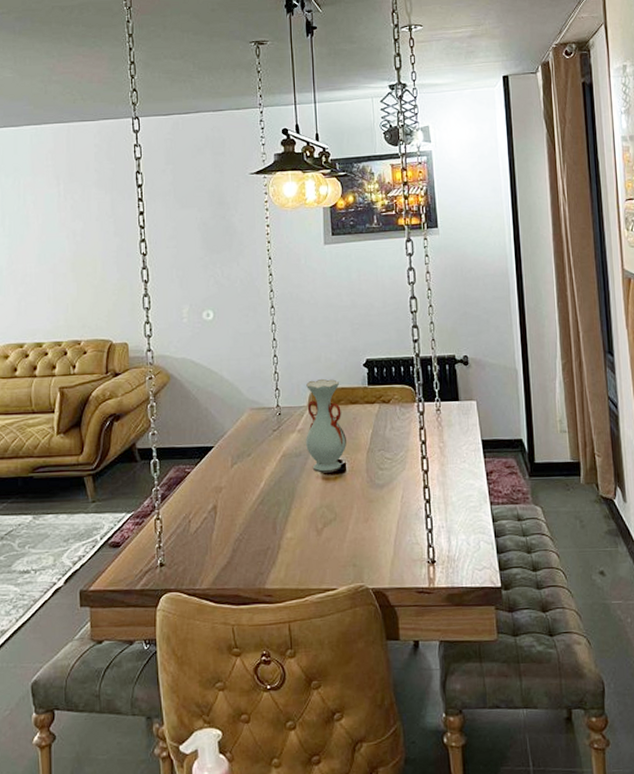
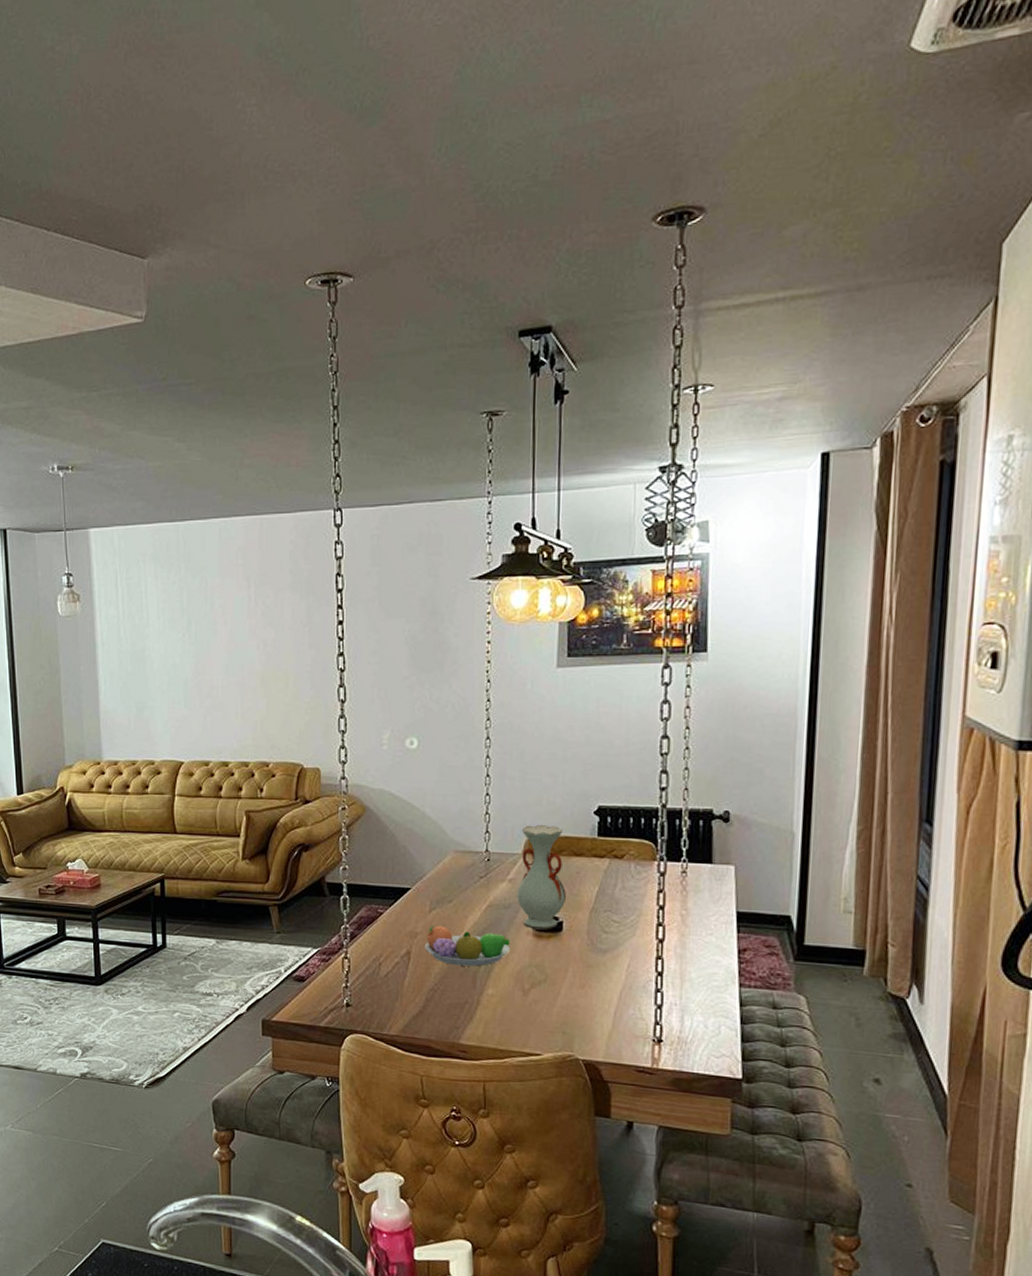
fruit bowl: none [228,478,303,514] -> present [424,925,510,967]

